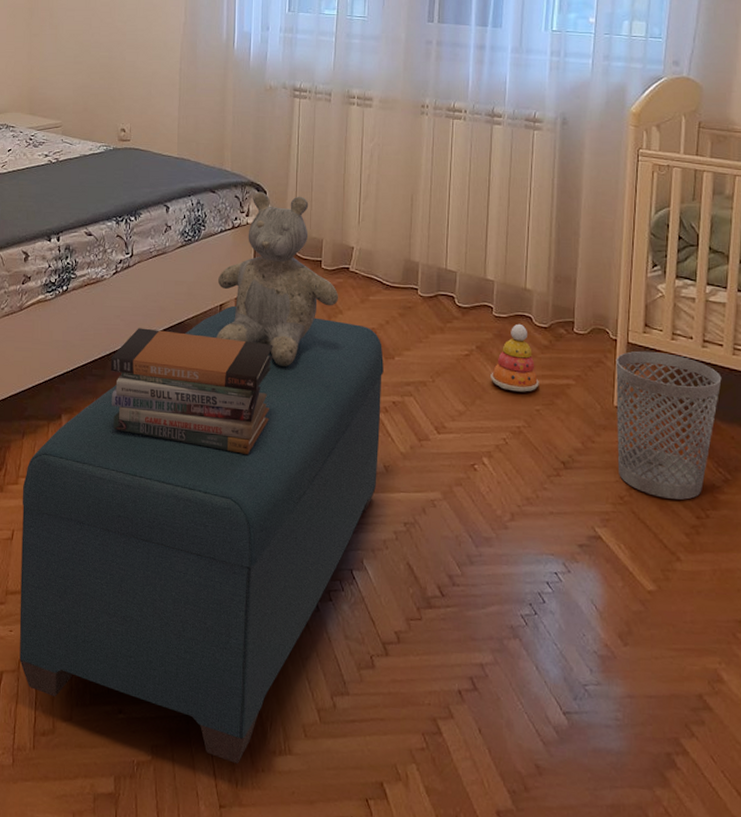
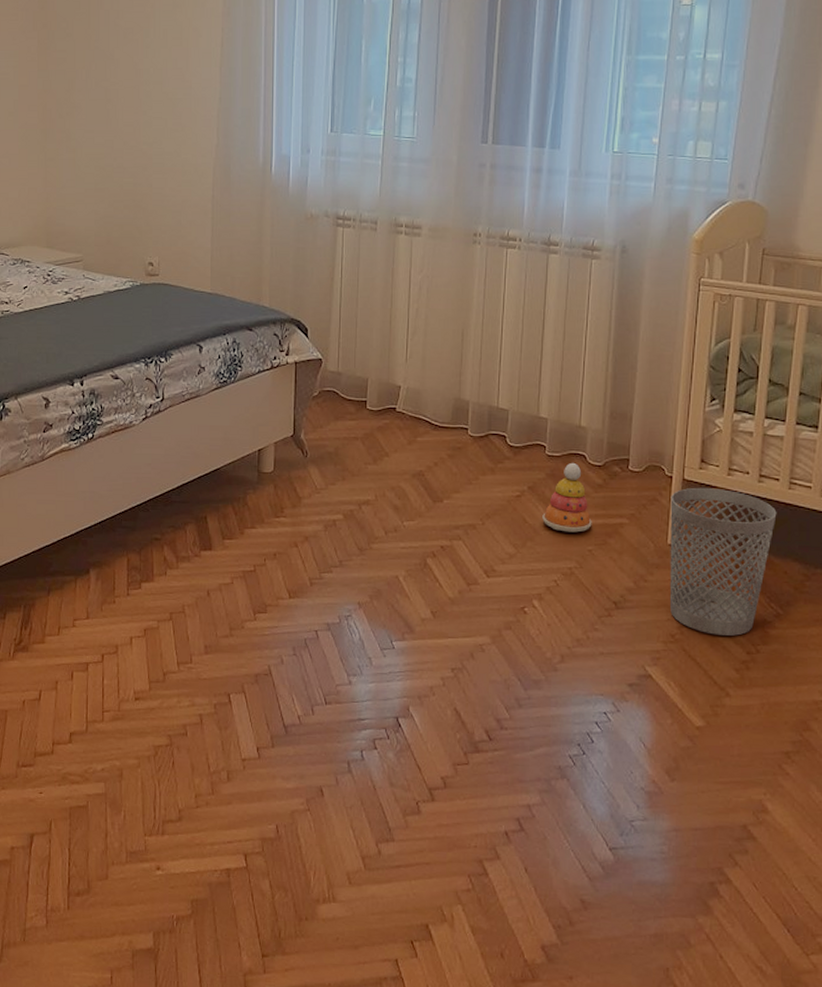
bench: present [19,305,384,764] -> none [49,450,432,913]
book stack: present [110,328,273,454] -> none [141,476,316,604]
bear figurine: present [216,191,339,367] -> none [255,328,385,513]

